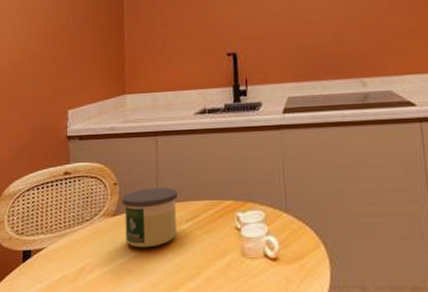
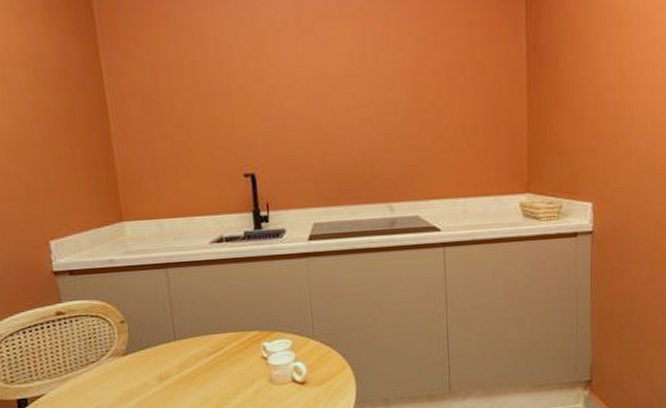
candle: present [122,187,178,248] -> none [132,322,199,385]

